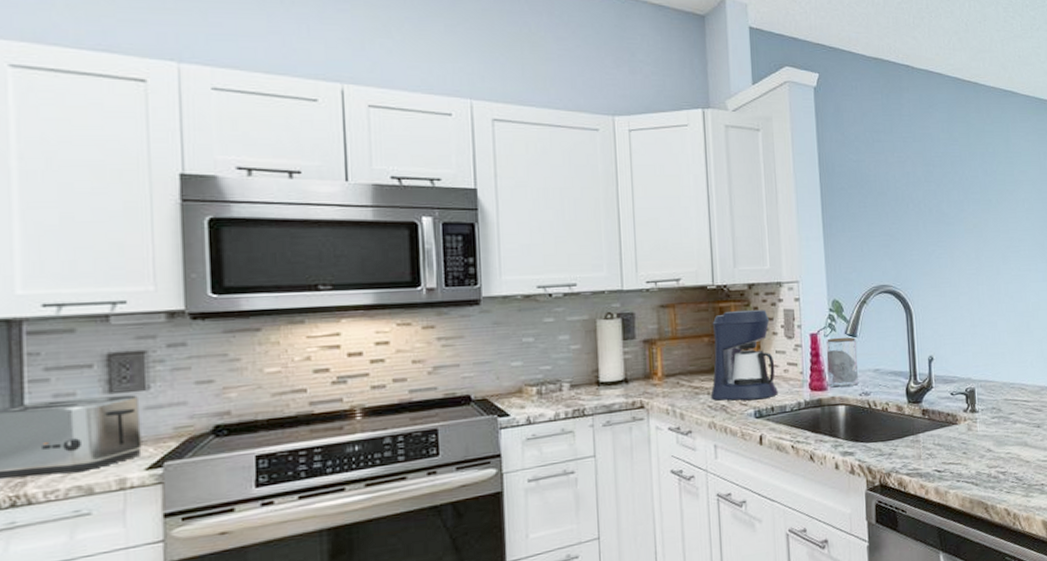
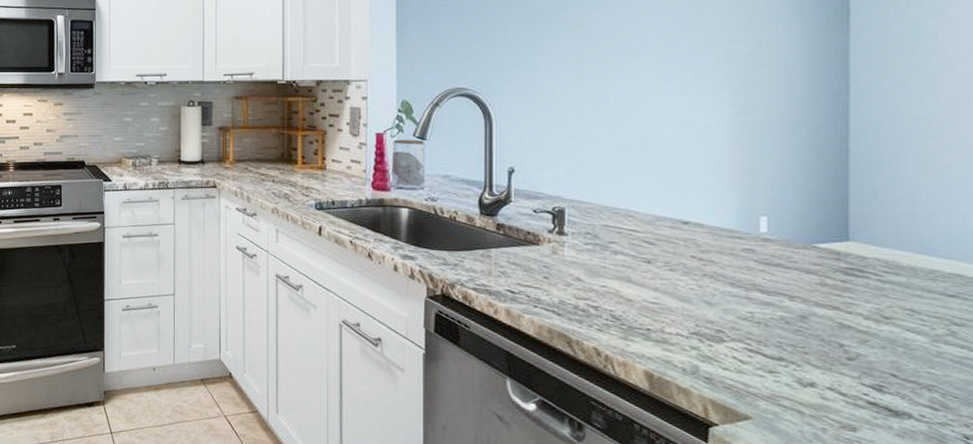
coffee maker: present [710,309,778,401] -> none [275,105,339,193]

